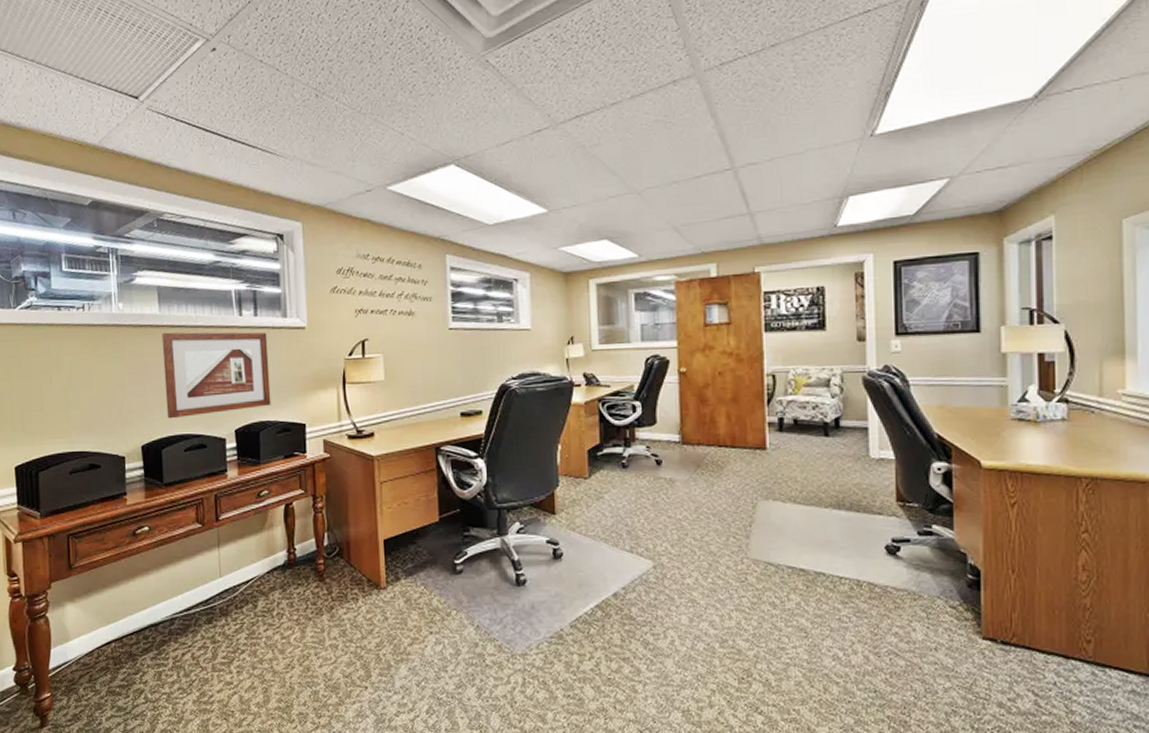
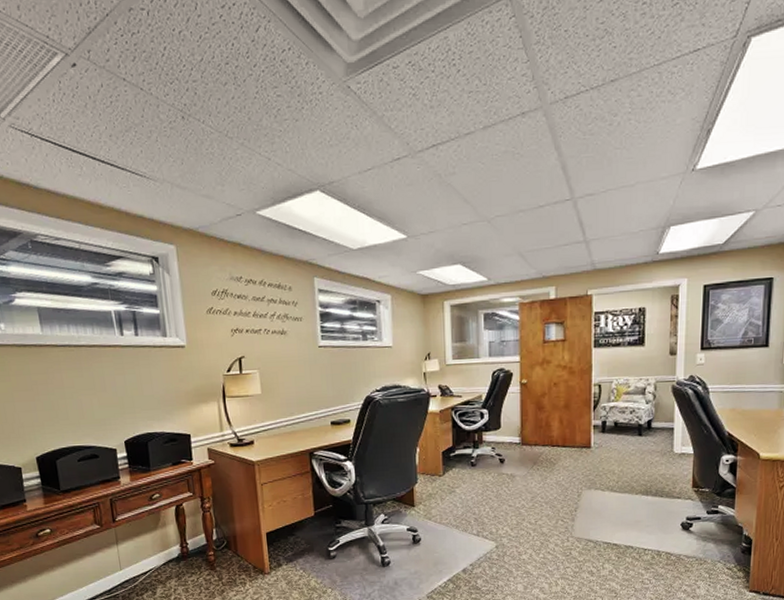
picture frame: present [161,332,271,419] -> none [46,351,157,432]

